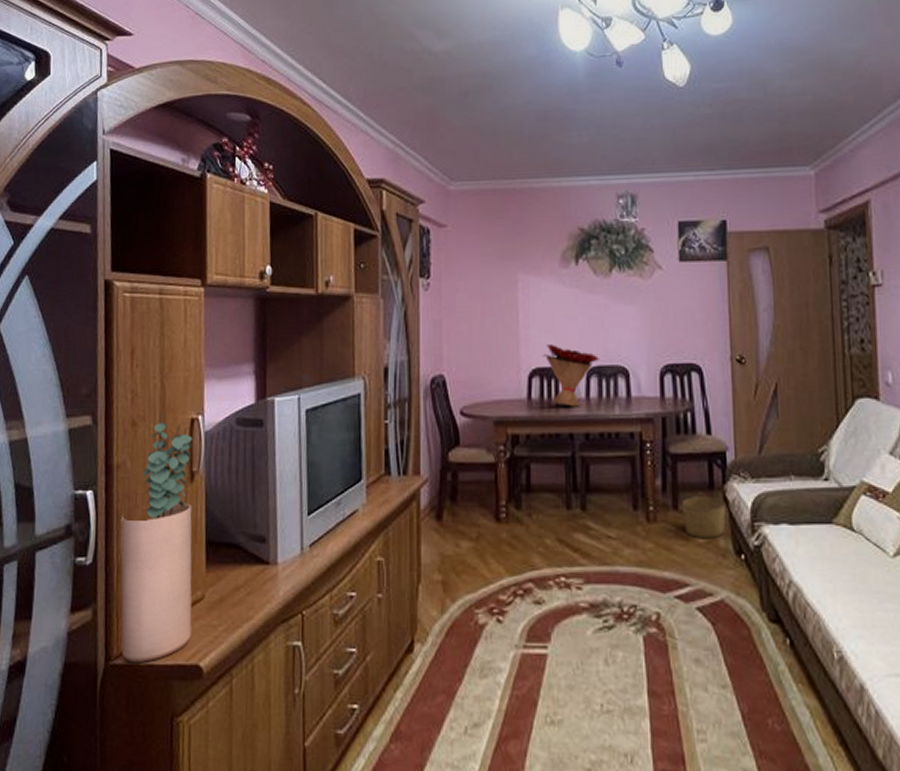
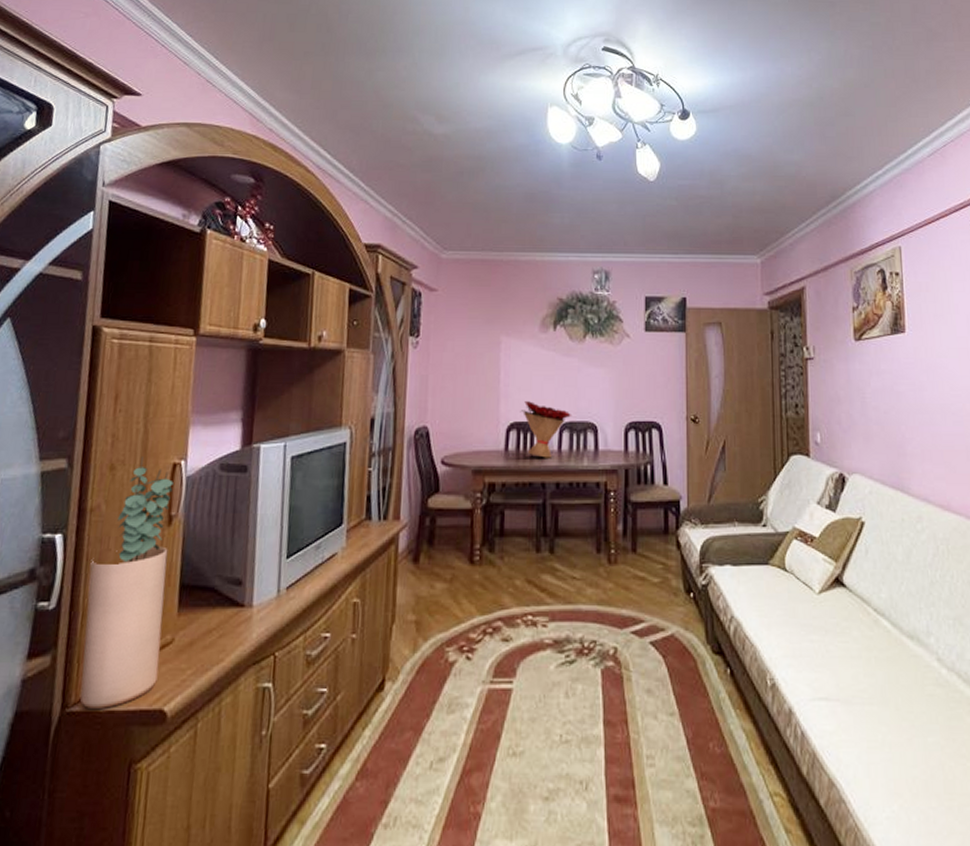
basket: present [681,492,727,540] -> none [639,536,679,580]

